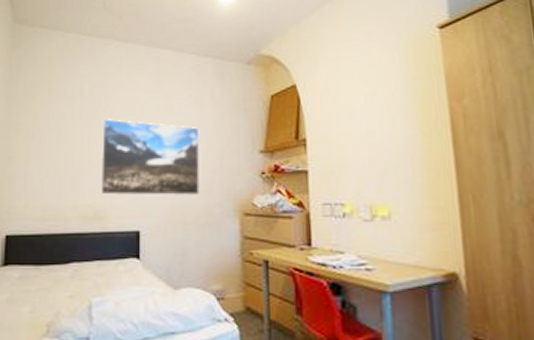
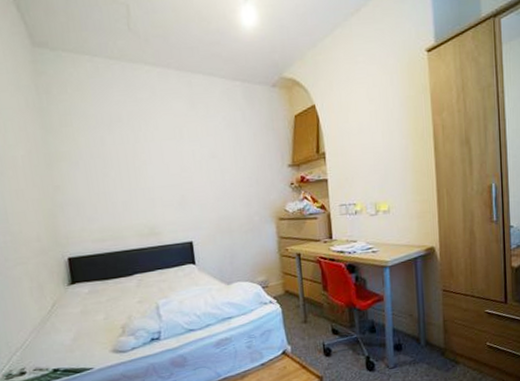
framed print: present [100,119,200,197] -> none [144,143,241,214]

